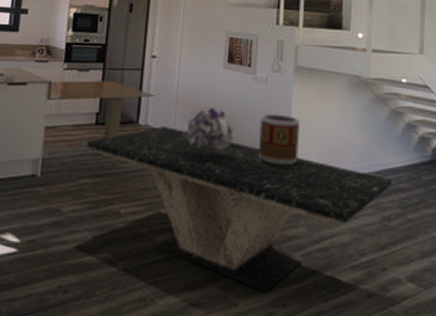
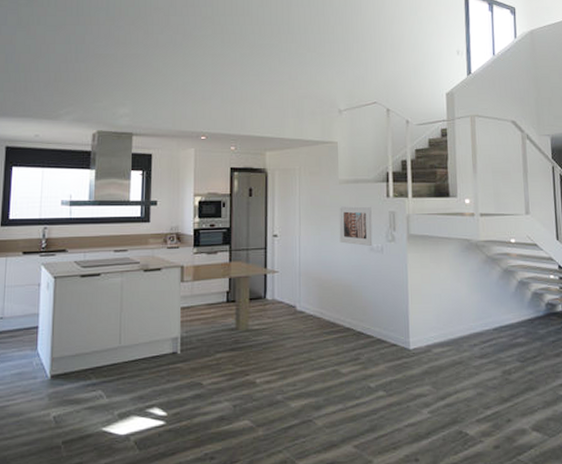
dining table: present [86,125,391,293] -> none [220,299,509,449]
bouquet: present [182,107,236,150] -> none [307,278,358,318]
decorative container: present [259,114,299,165] -> none [378,281,418,328]

